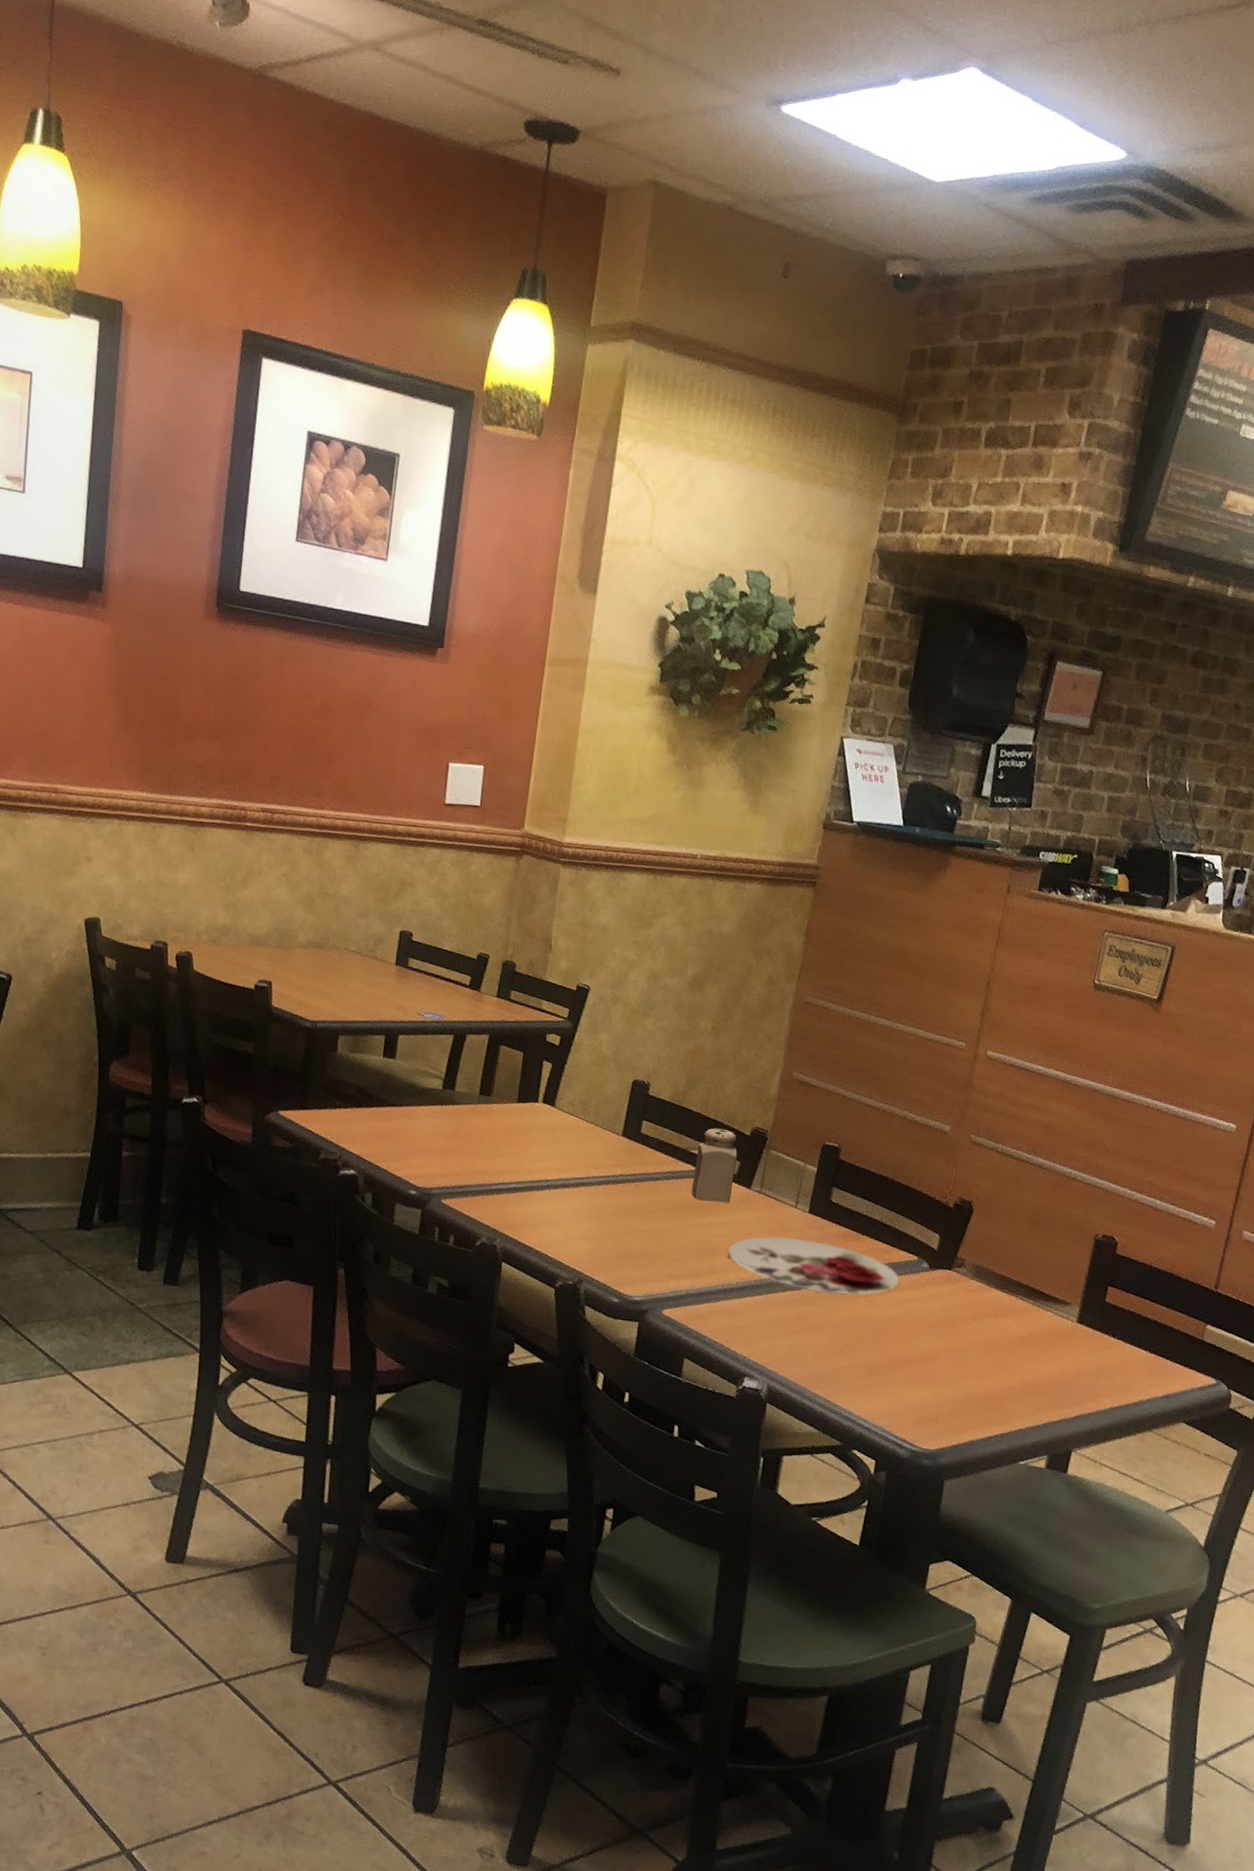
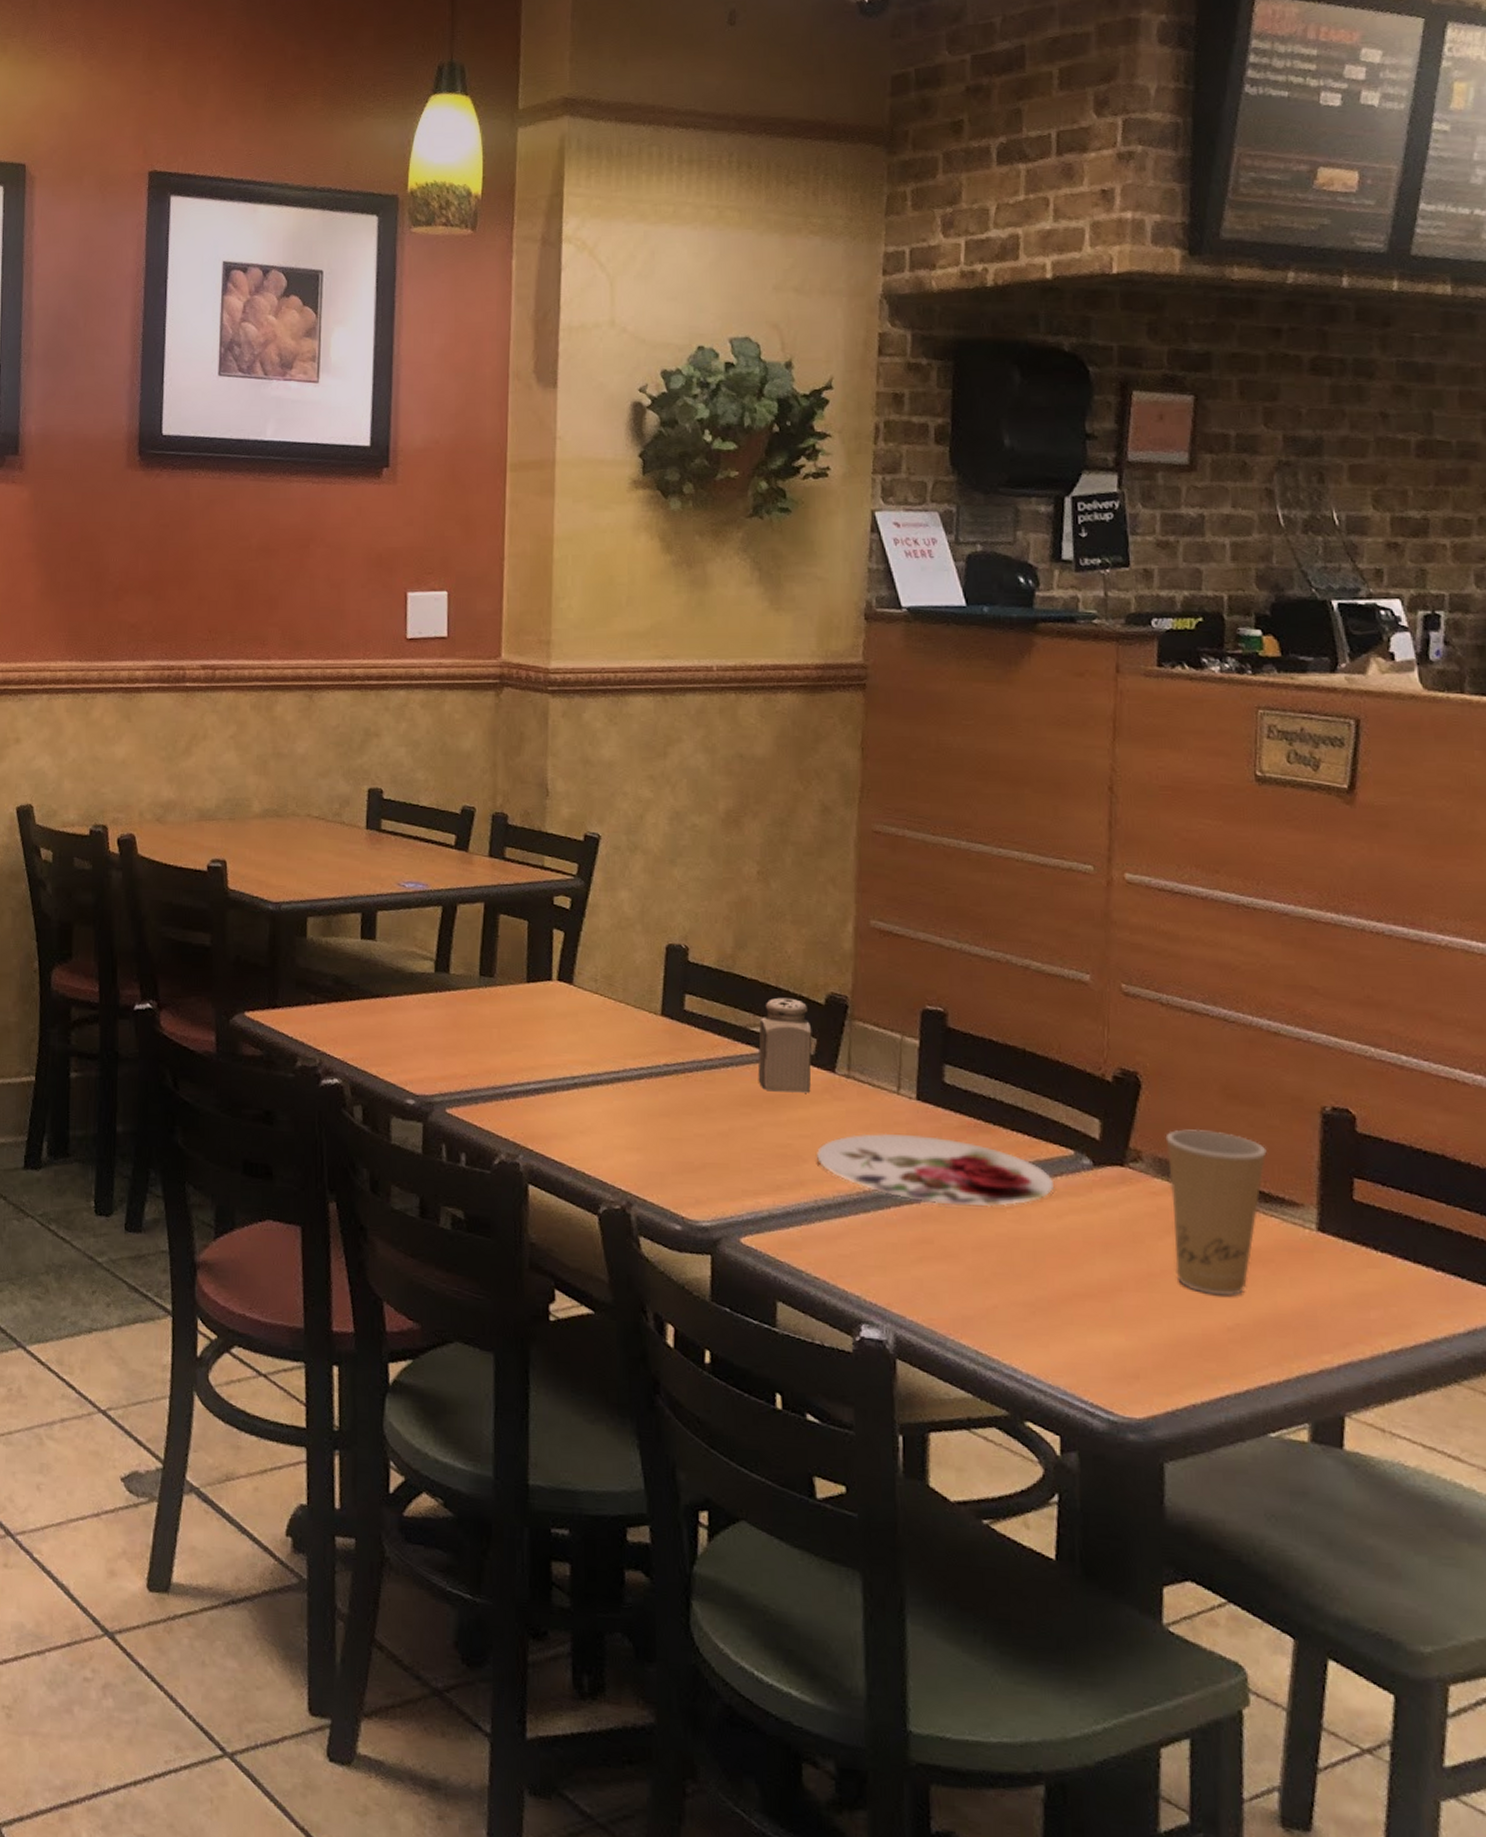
paper cup: none [975,1245,1053,1366] -> present [1165,1128,1267,1296]

